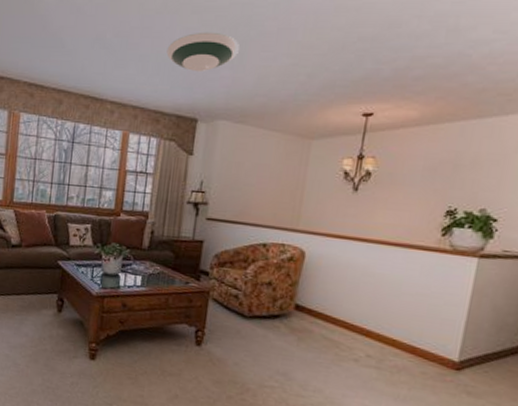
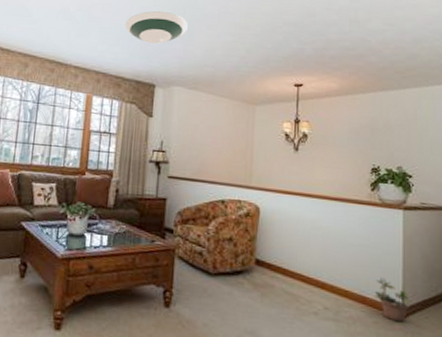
potted plant: none [426,328,470,375] -> present [374,277,411,323]

